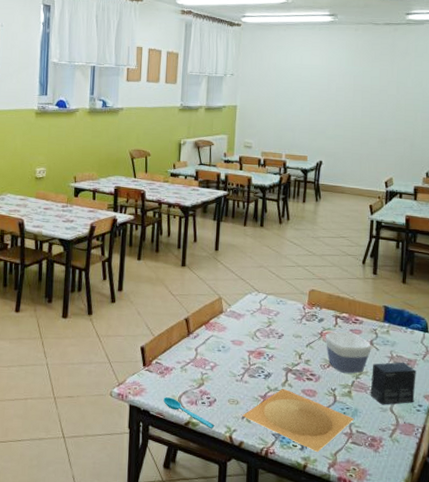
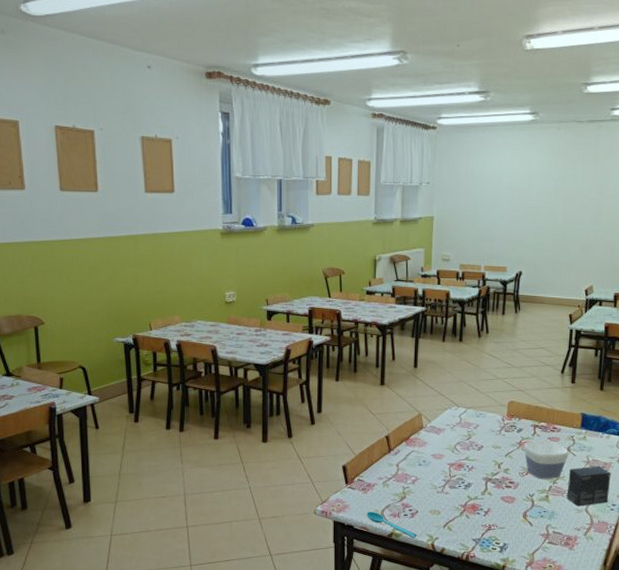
plate: present [242,388,355,453] -> none [443,496,552,554]

